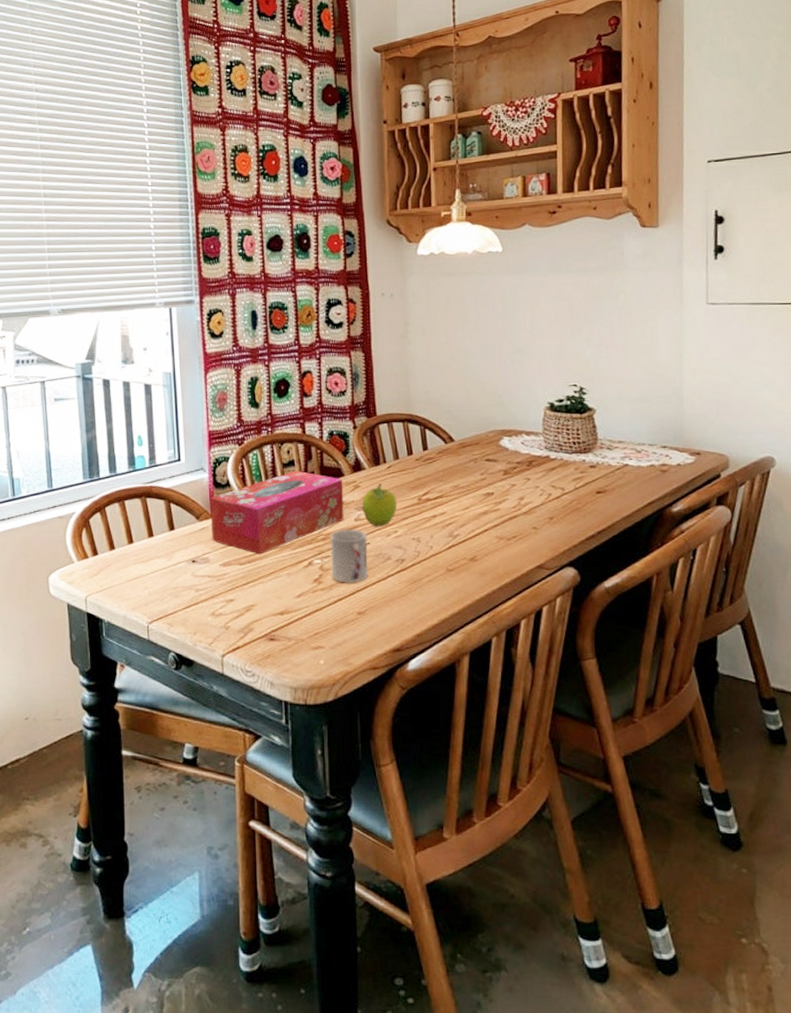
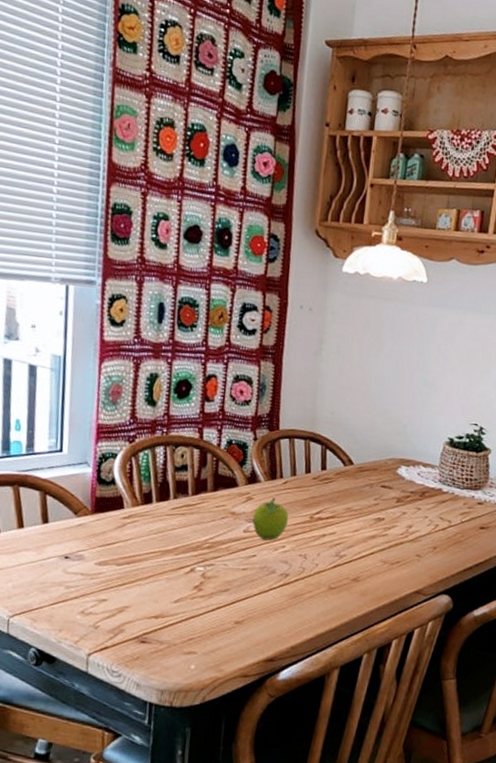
tissue box: present [210,470,344,555] -> none [89,475,237,557]
cup: present [330,529,368,583] -> none [213,539,254,593]

